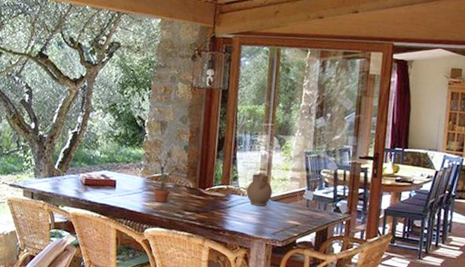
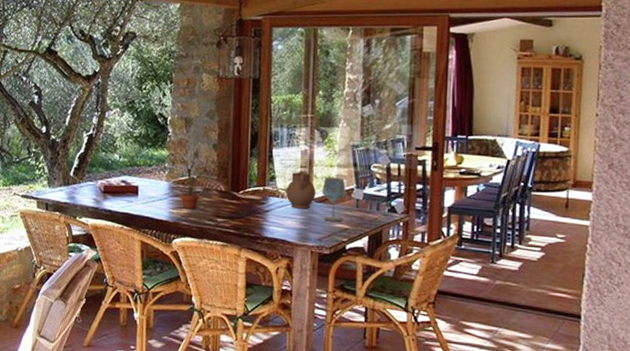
wine glass: none [277,179,299,219] -> present [322,177,347,222]

